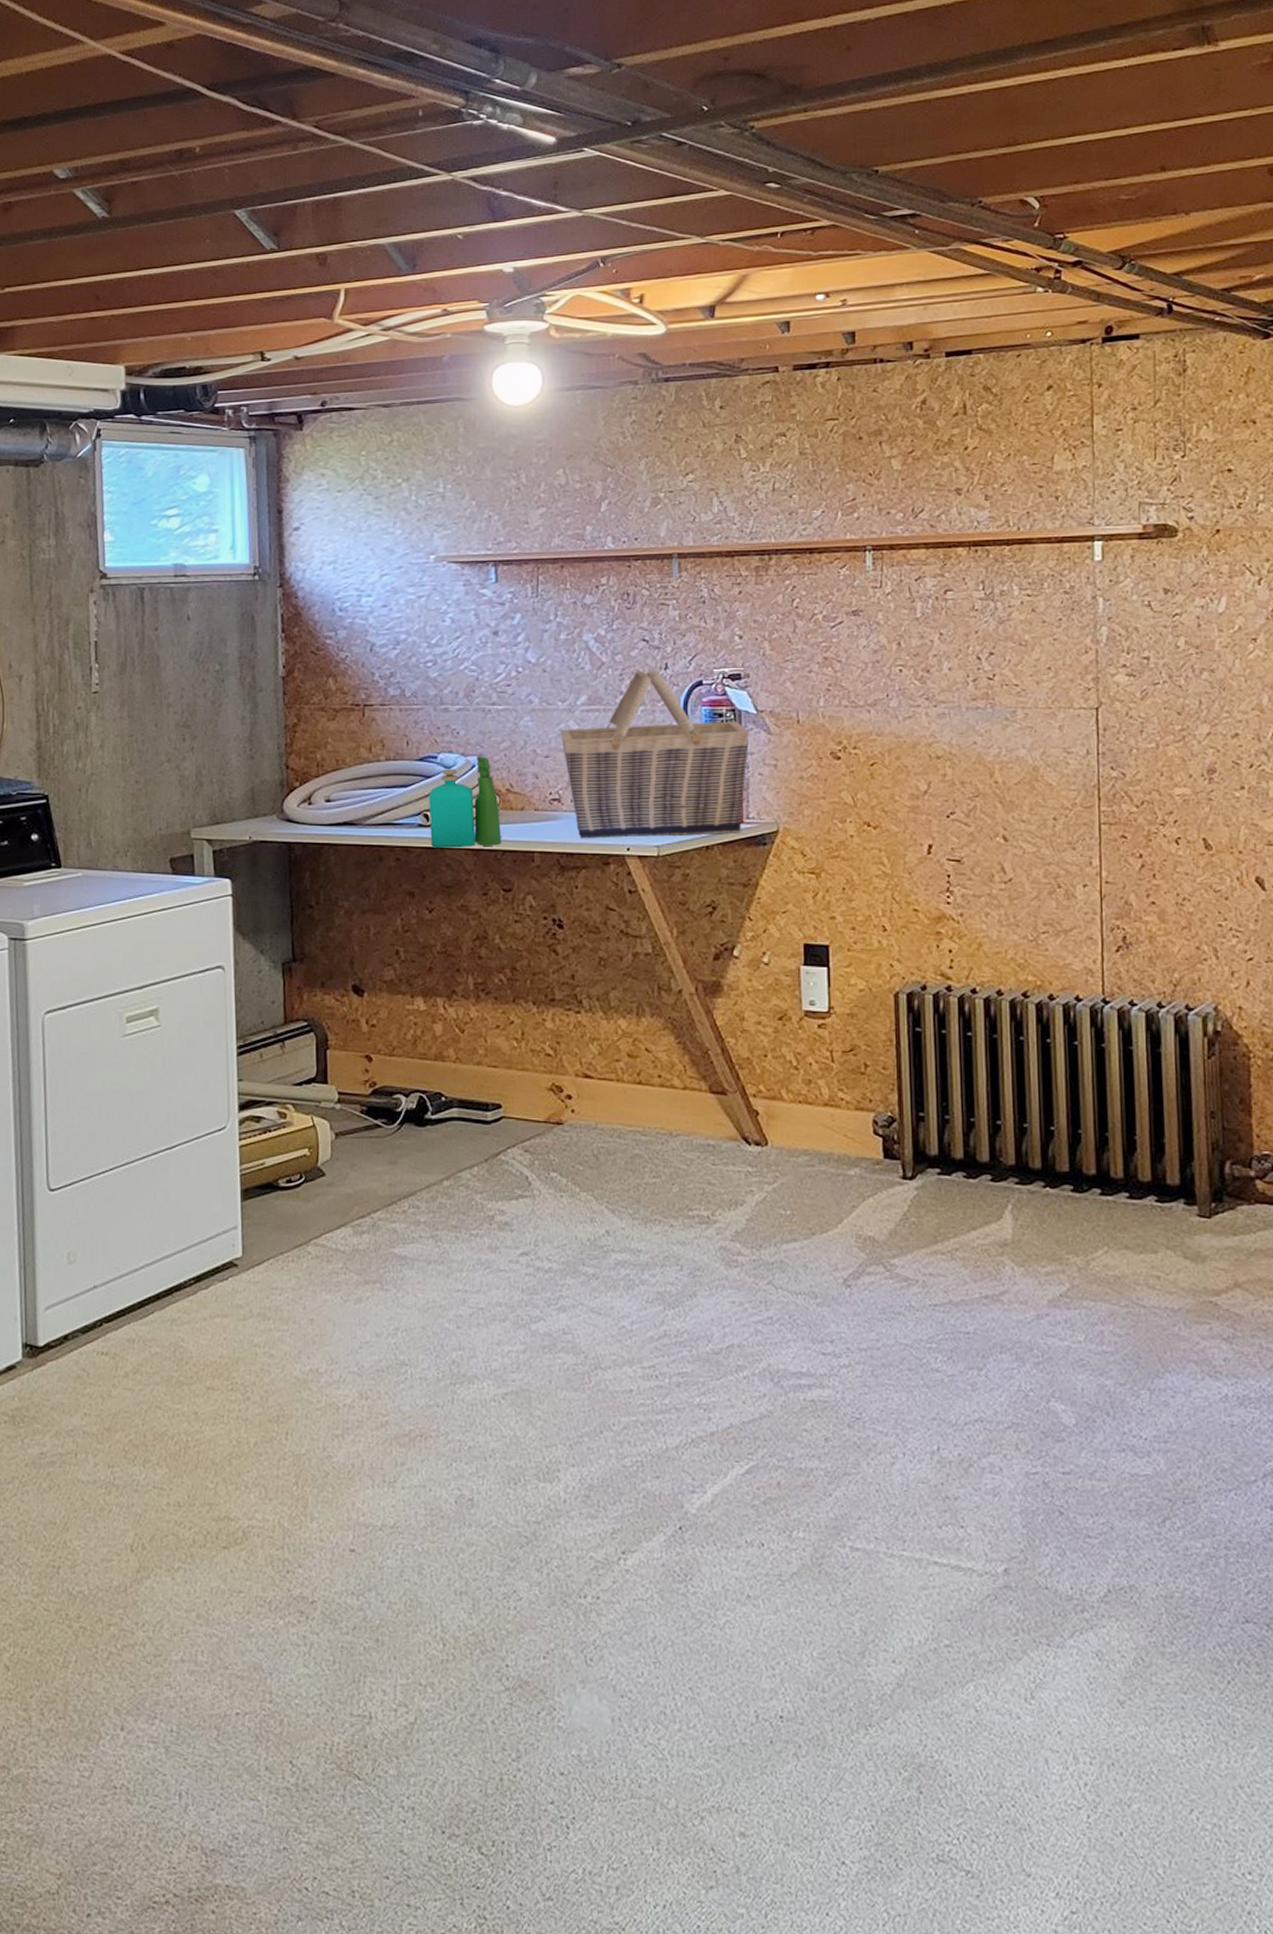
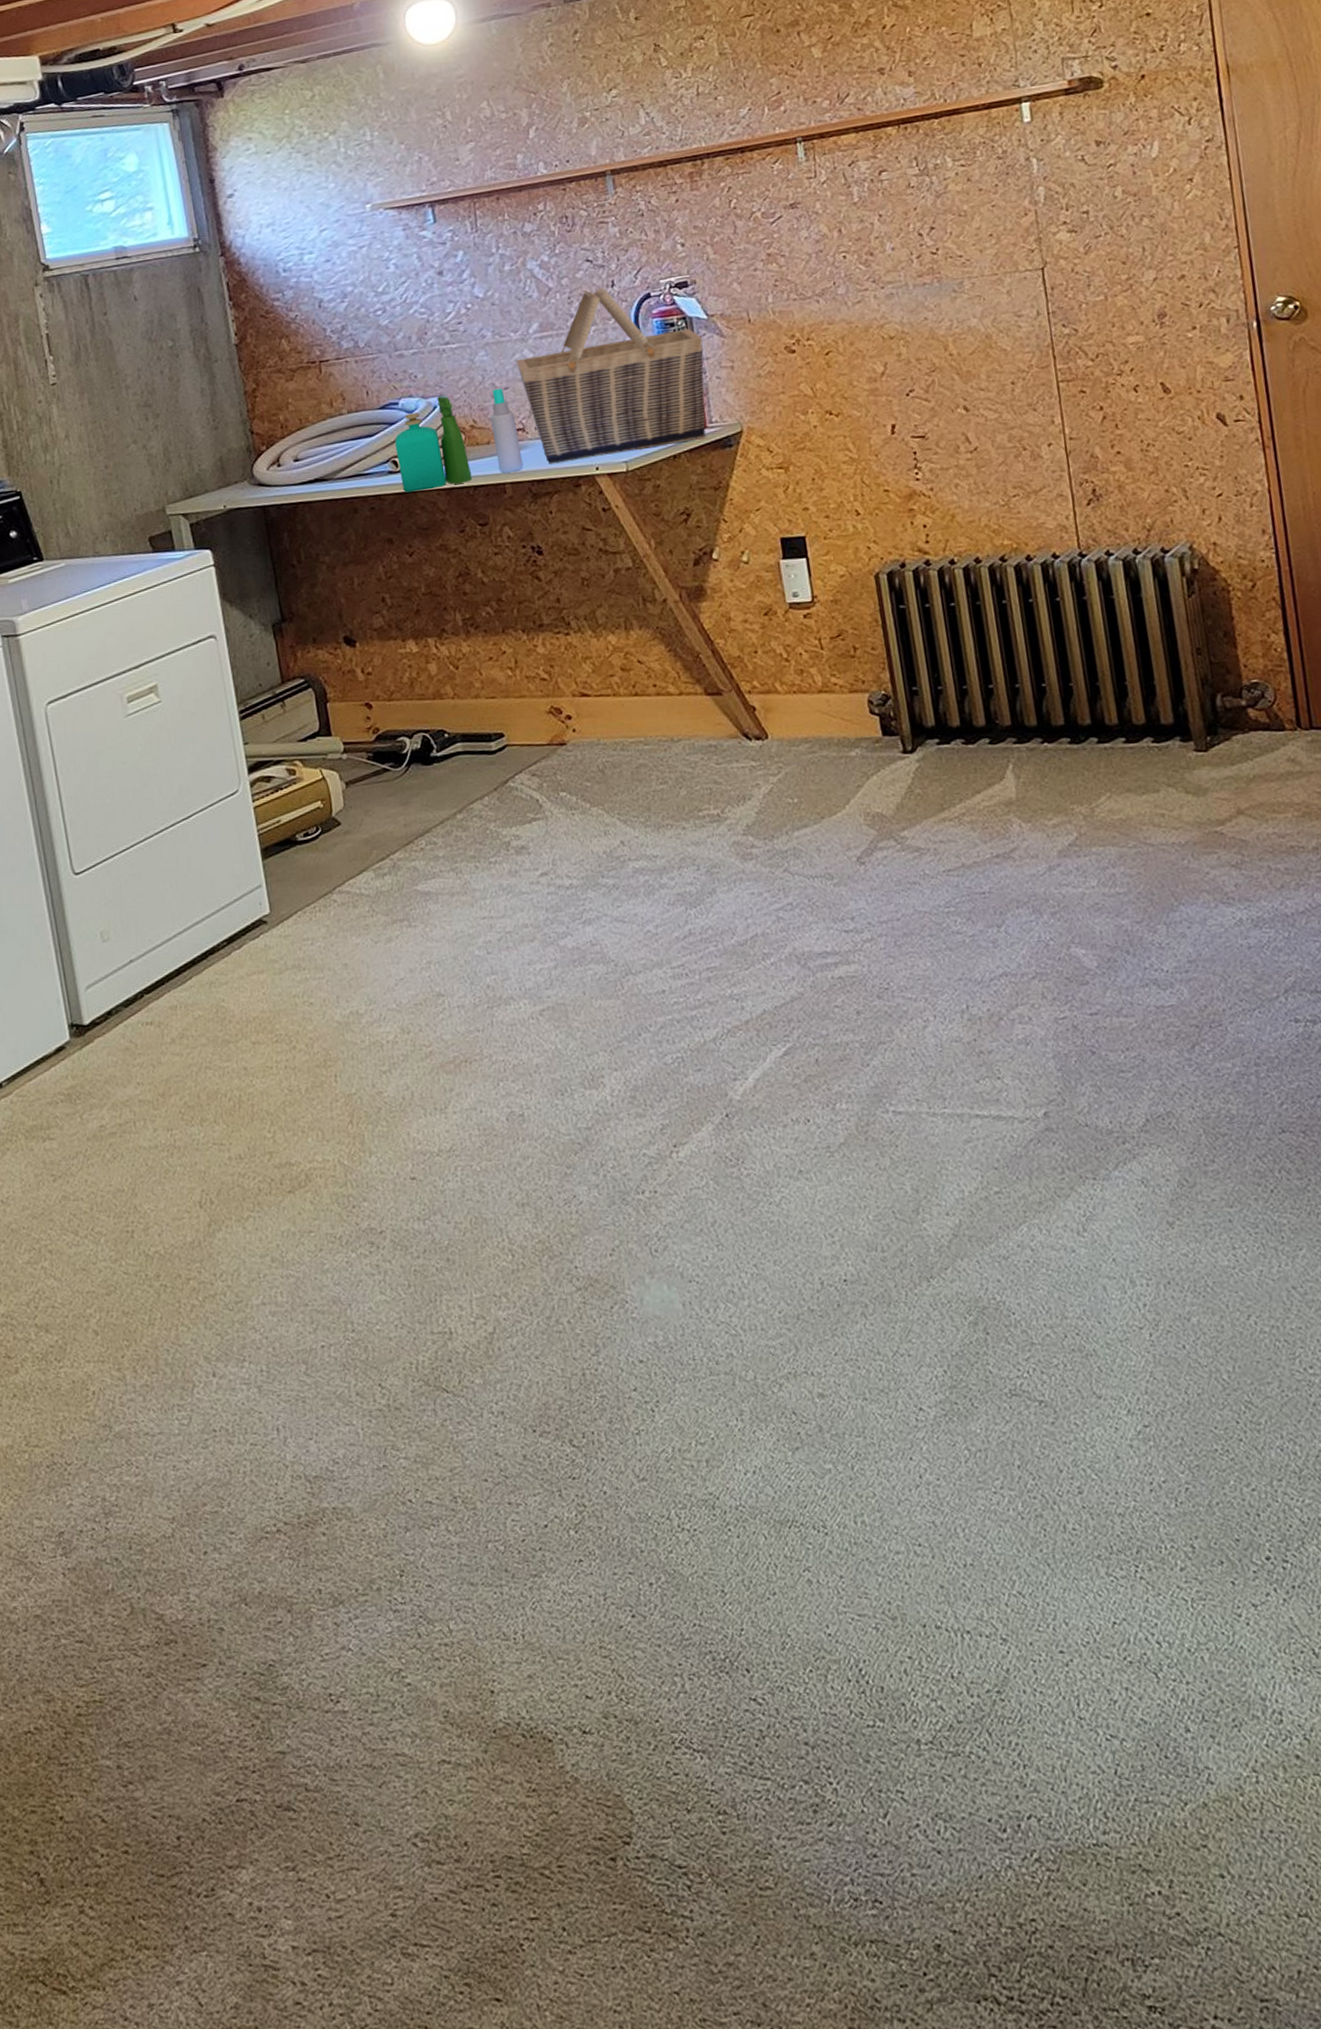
spray bottle: none [527,756,555,842] -> present [490,388,524,474]

